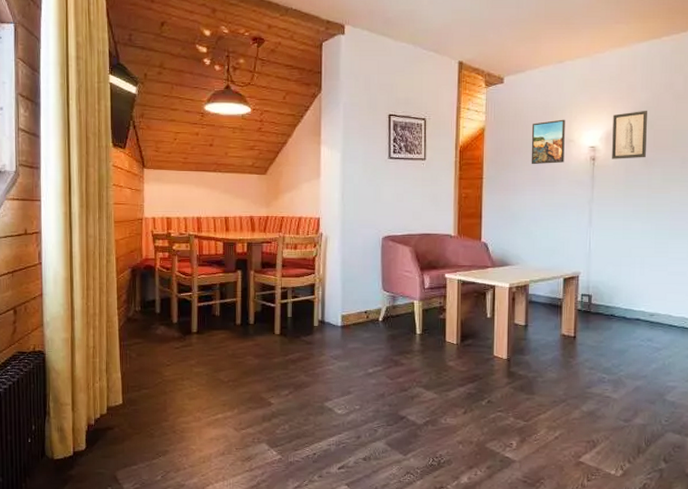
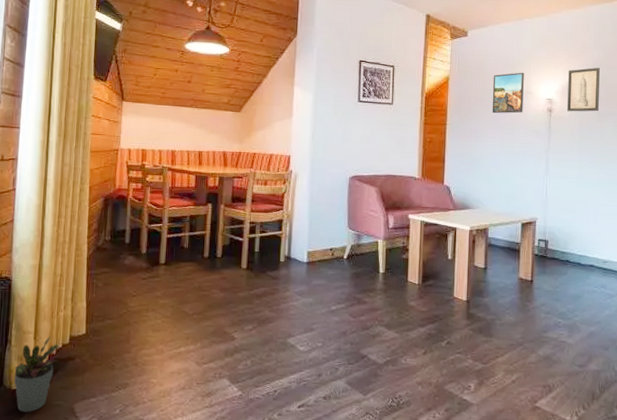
potted plant: none [52,407,97,481] -> present [11,336,59,412]

